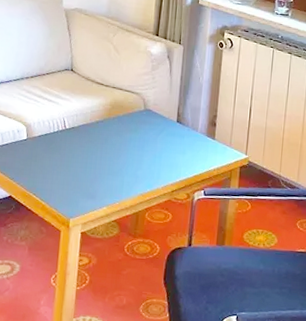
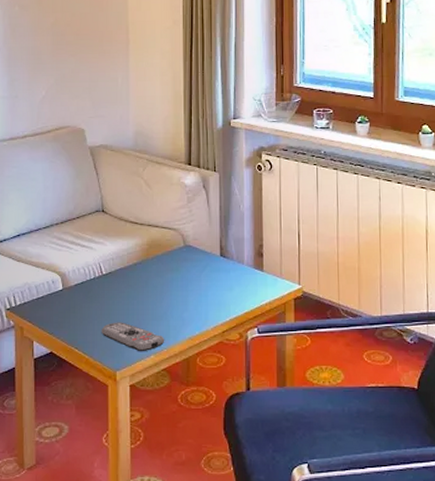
remote control: none [59,173,118,203] -> present [101,322,165,352]

